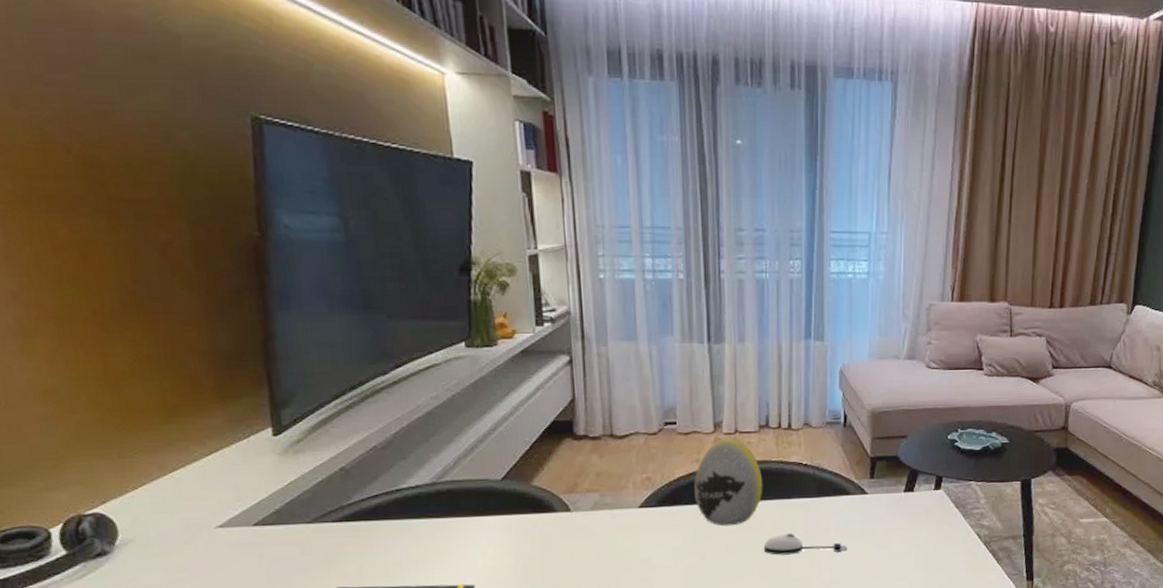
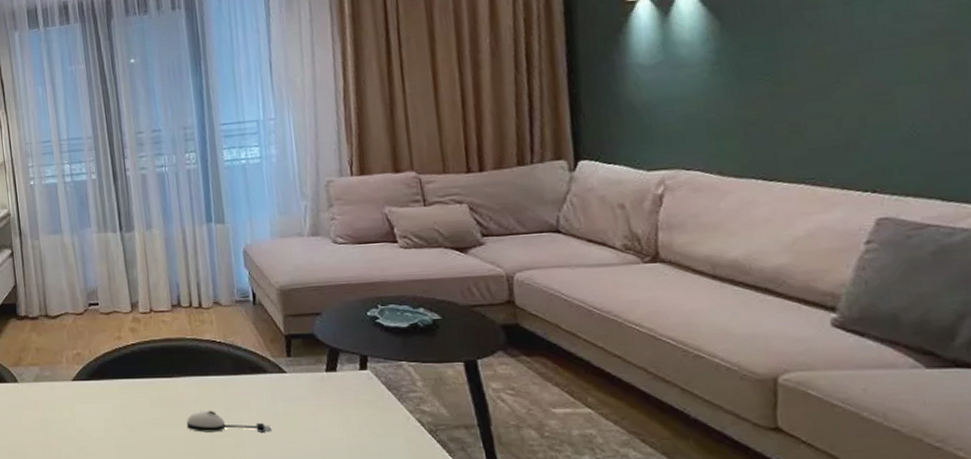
decorative egg: present [694,437,763,526] -> none [117,316,181,401]

